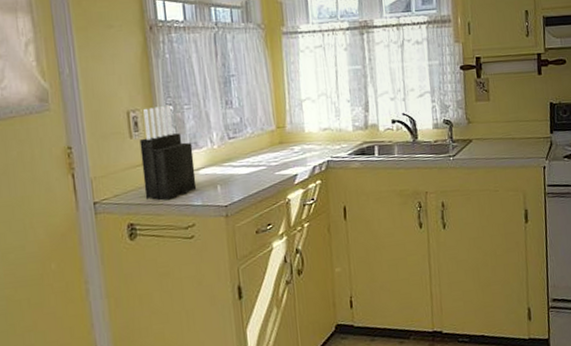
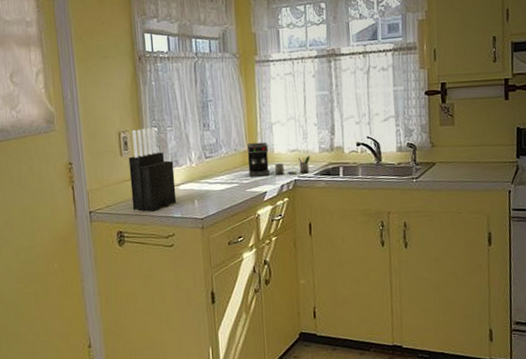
coffee maker: none [275,120,344,159] -> present [247,142,311,177]

